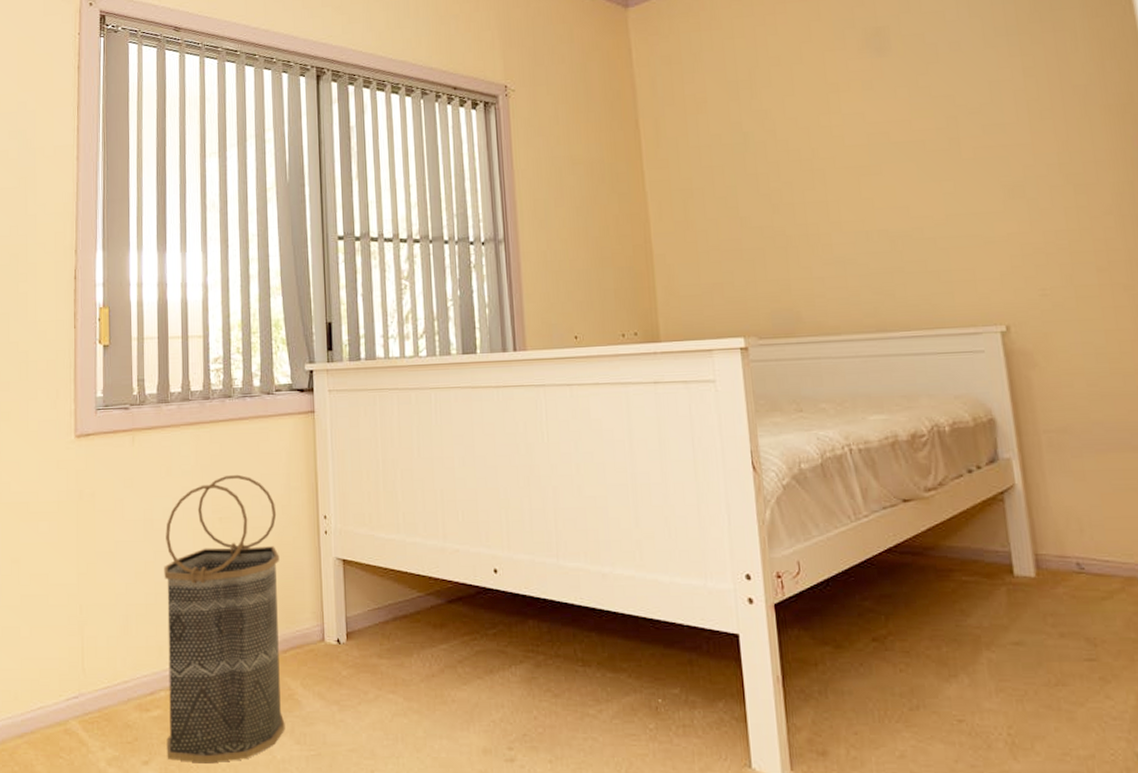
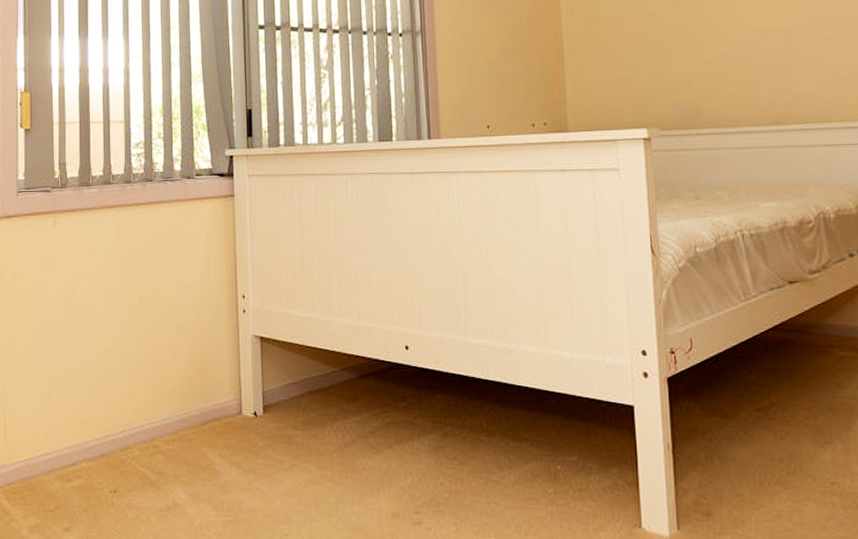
basket: present [164,474,285,764] -> none [85,255,203,530]

